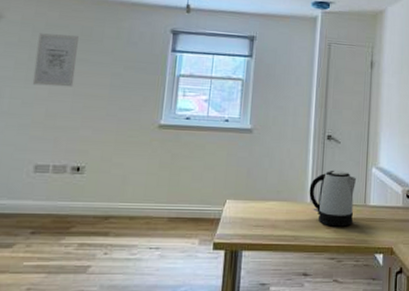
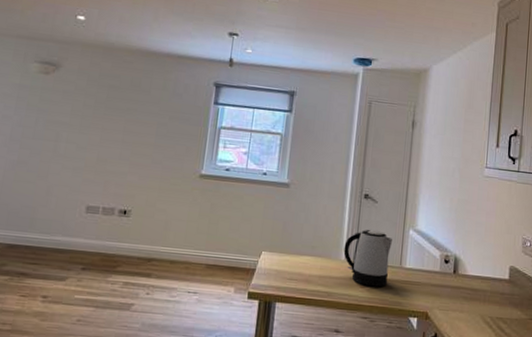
wall art: present [32,33,79,87] -> none [86,82,129,135]

